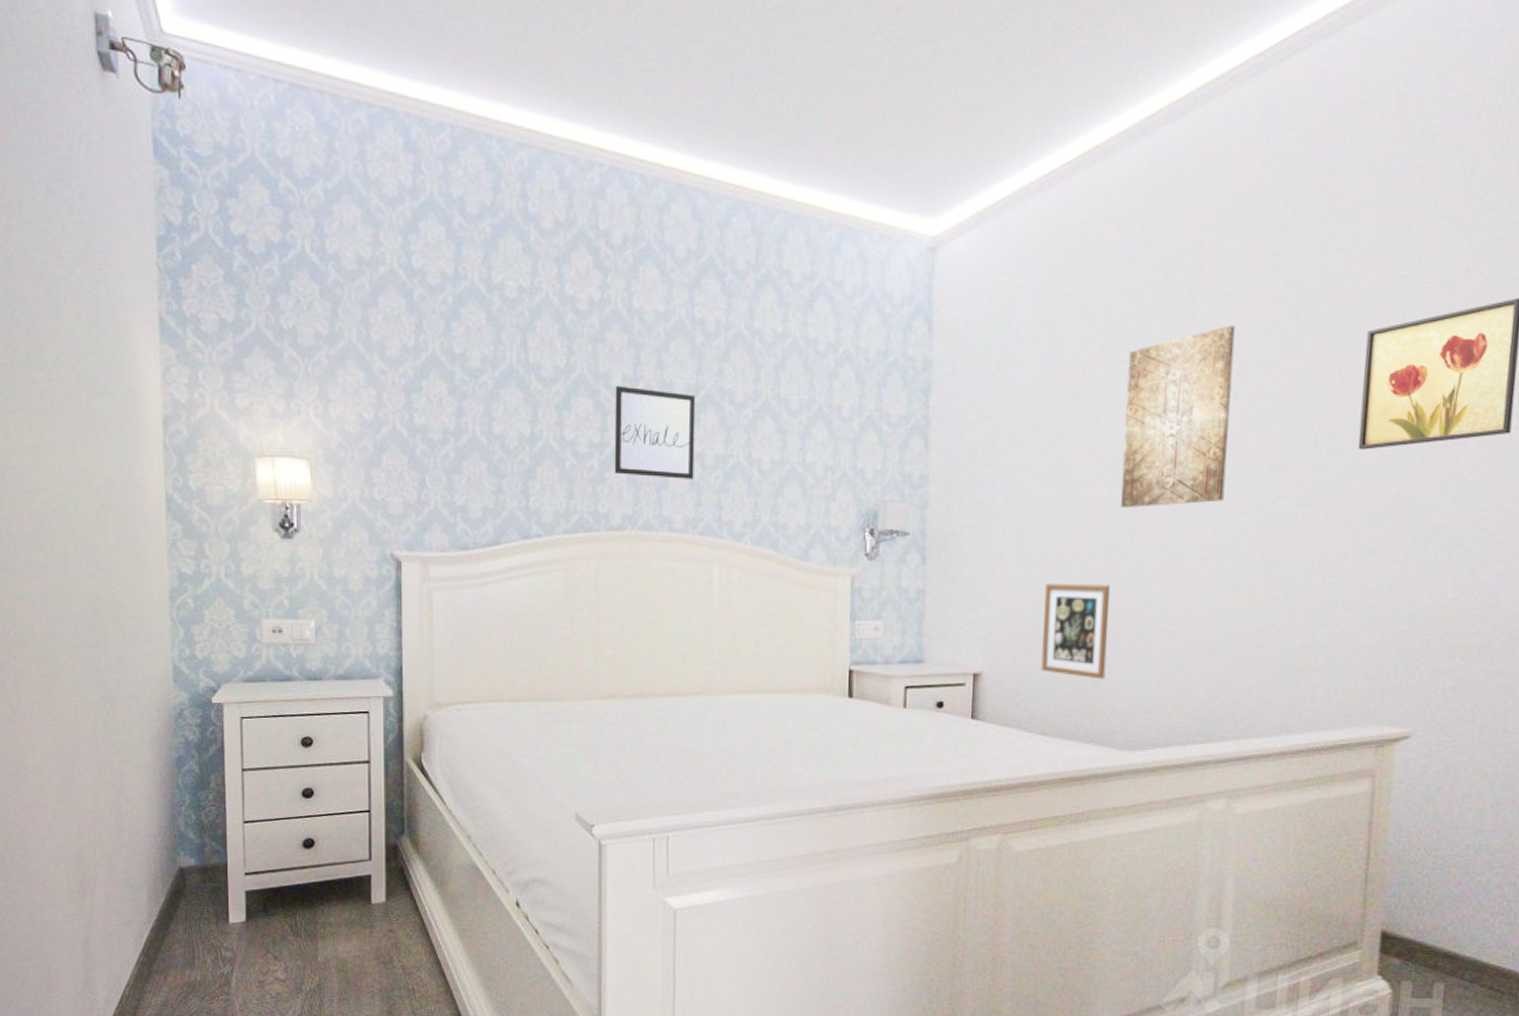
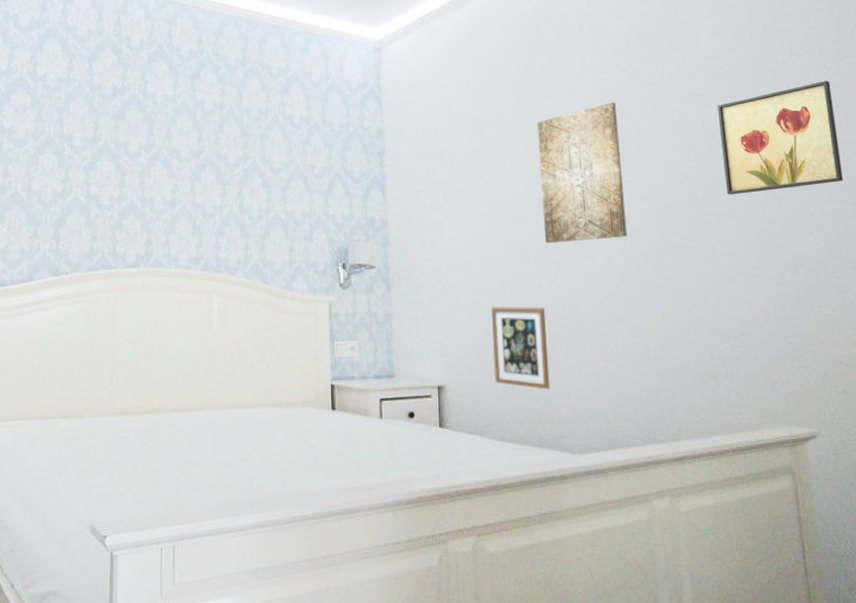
wall art: present [614,385,696,479] -> none [130,151,197,225]

